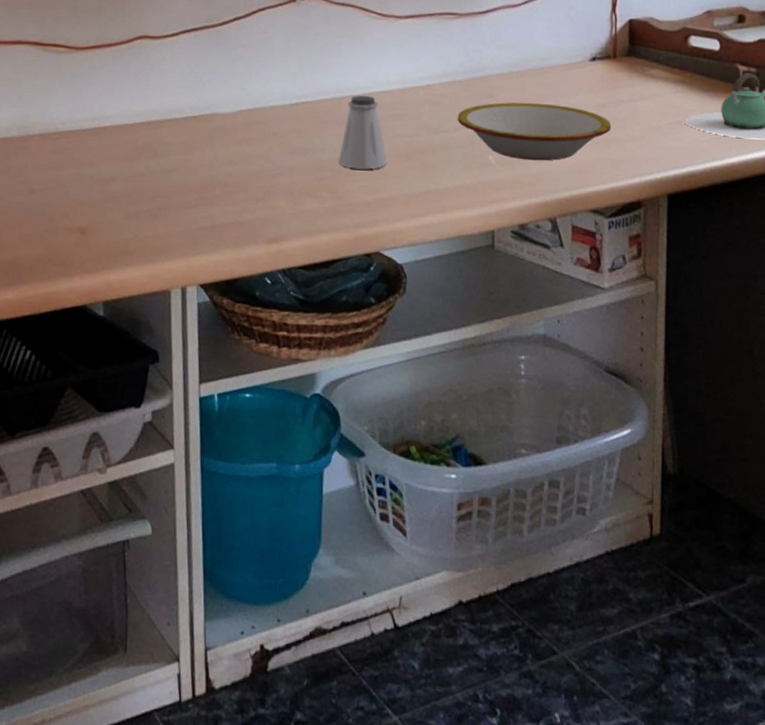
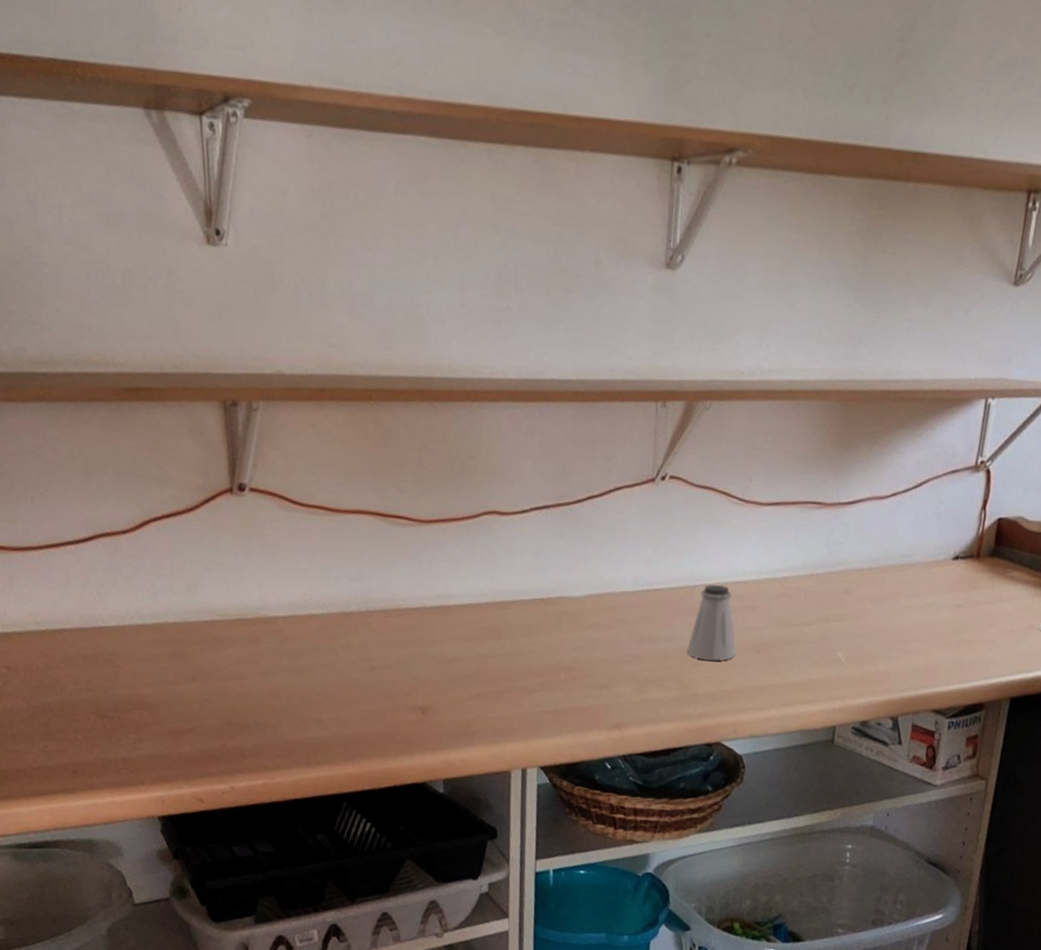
bowl: present [457,102,612,161] -> none [810,598,965,660]

